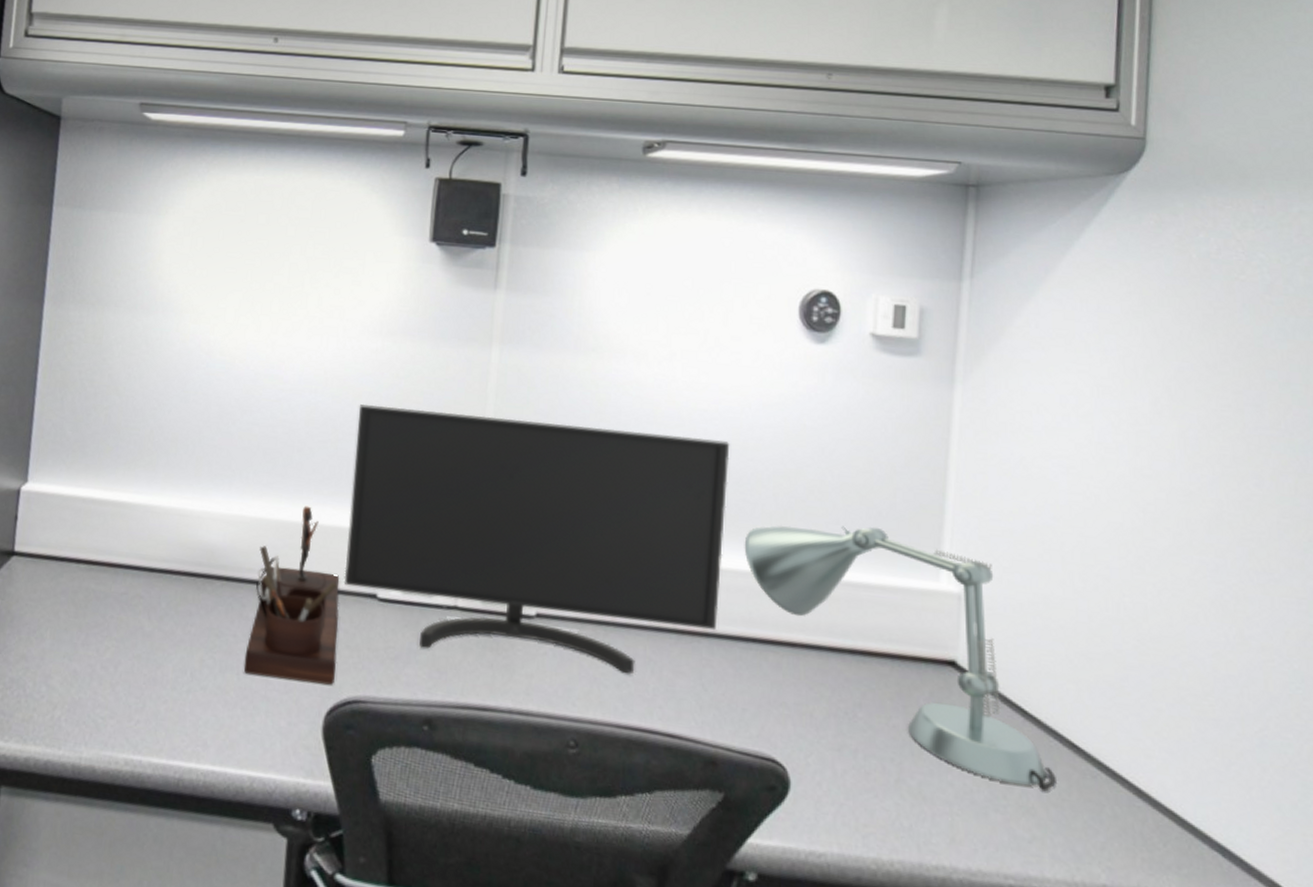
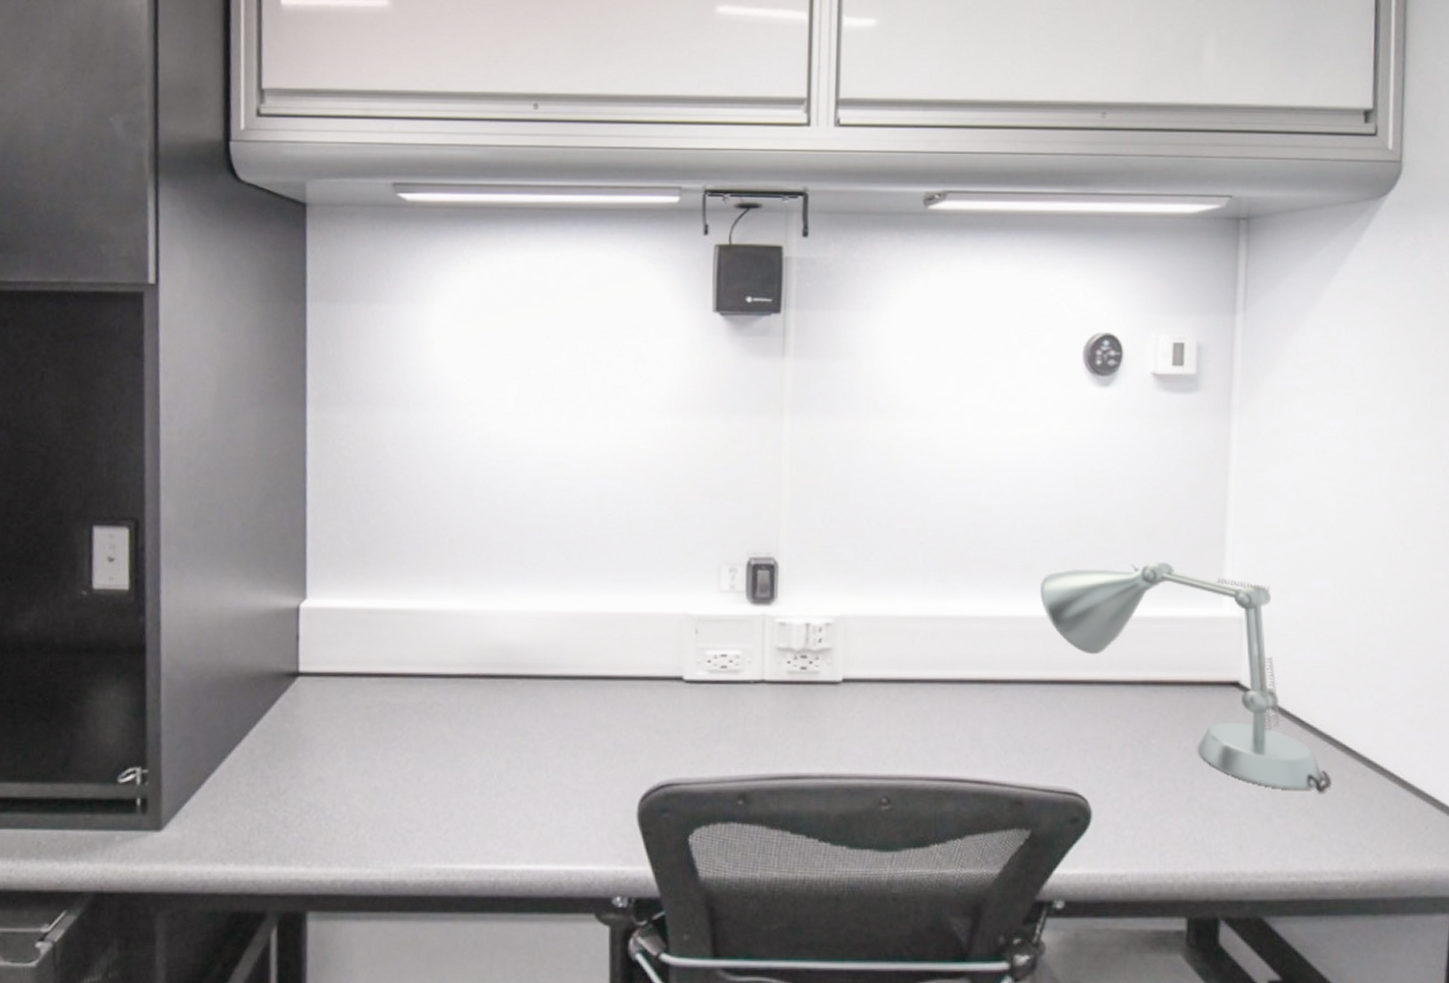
desk organizer: present [243,505,340,685] -> none [552,595,646,771]
computer monitor: present [343,404,730,674] -> none [648,486,1023,728]

